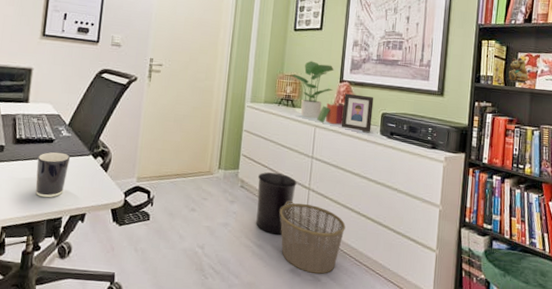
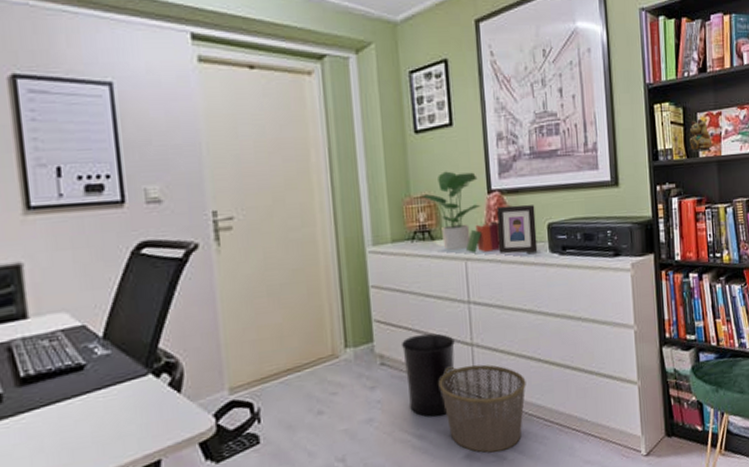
mug: present [35,151,71,198] -> none [63,380,119,455]

